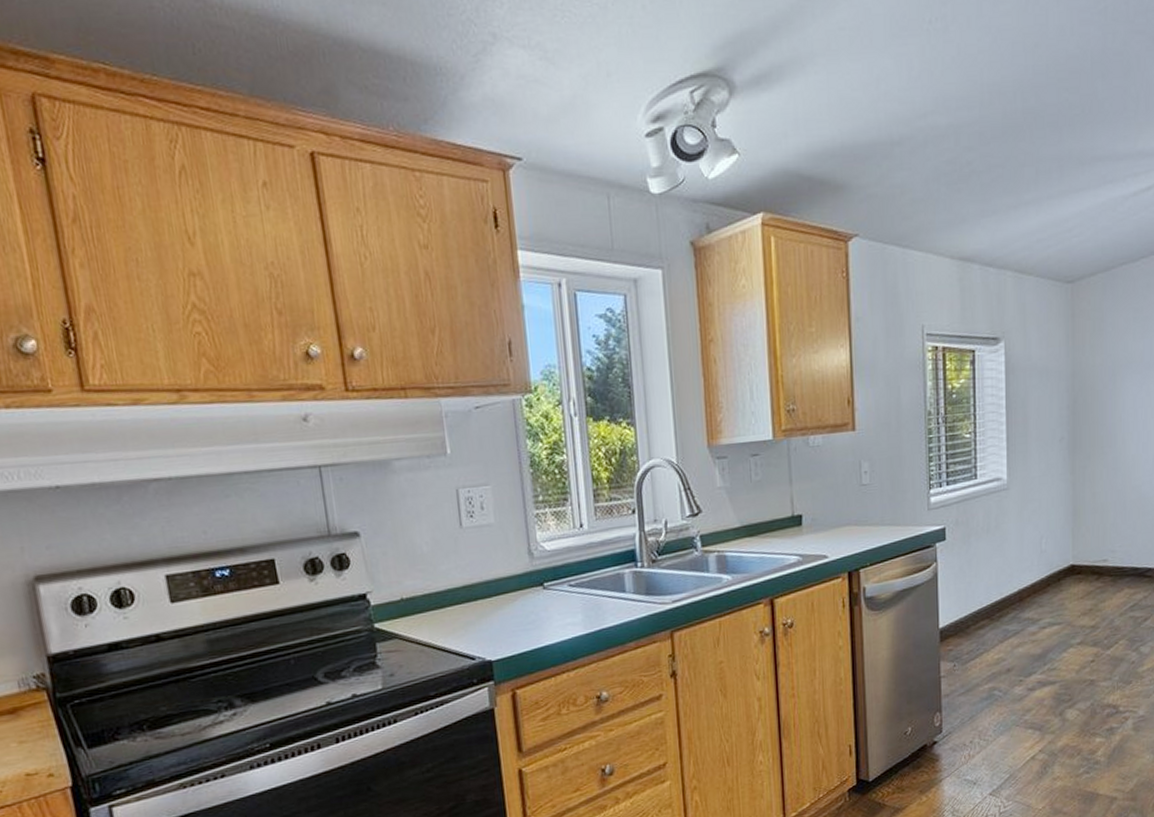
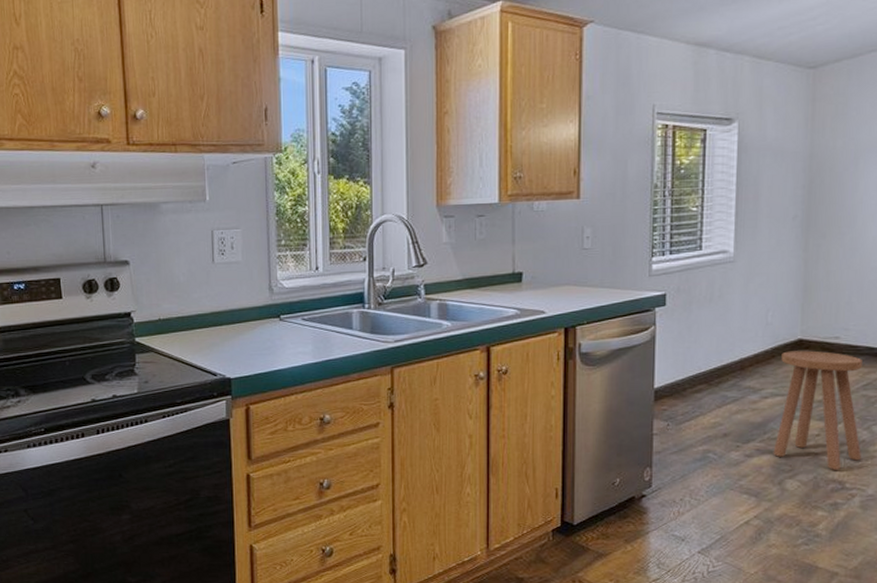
stool: none [1053,575,1133,695] -> present [773,350,862,470]

